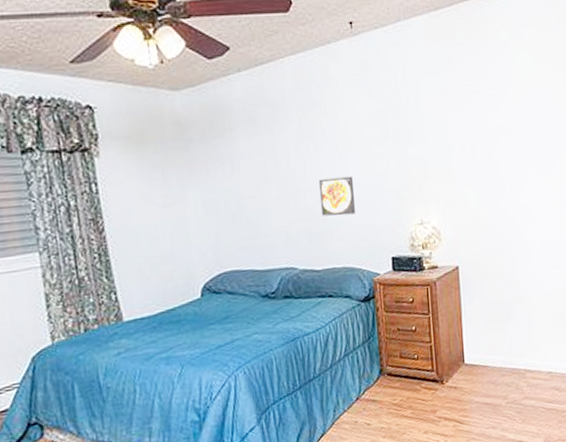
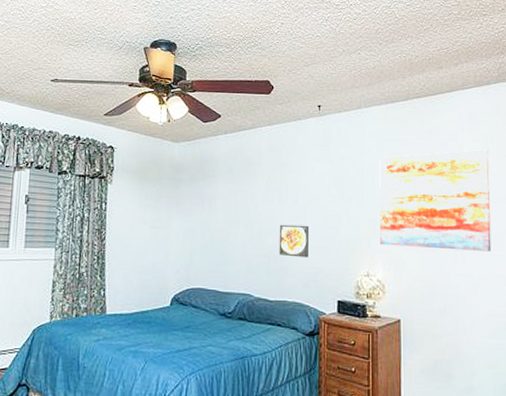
wall art: none [425,58,547,186] -> present [379,149,492,251]

